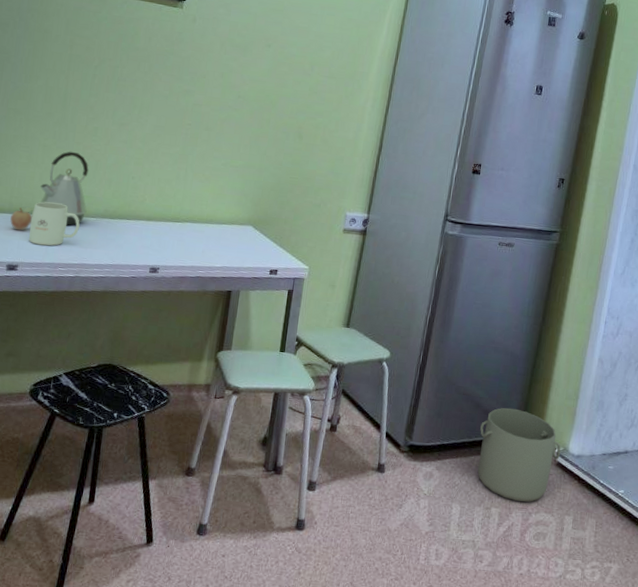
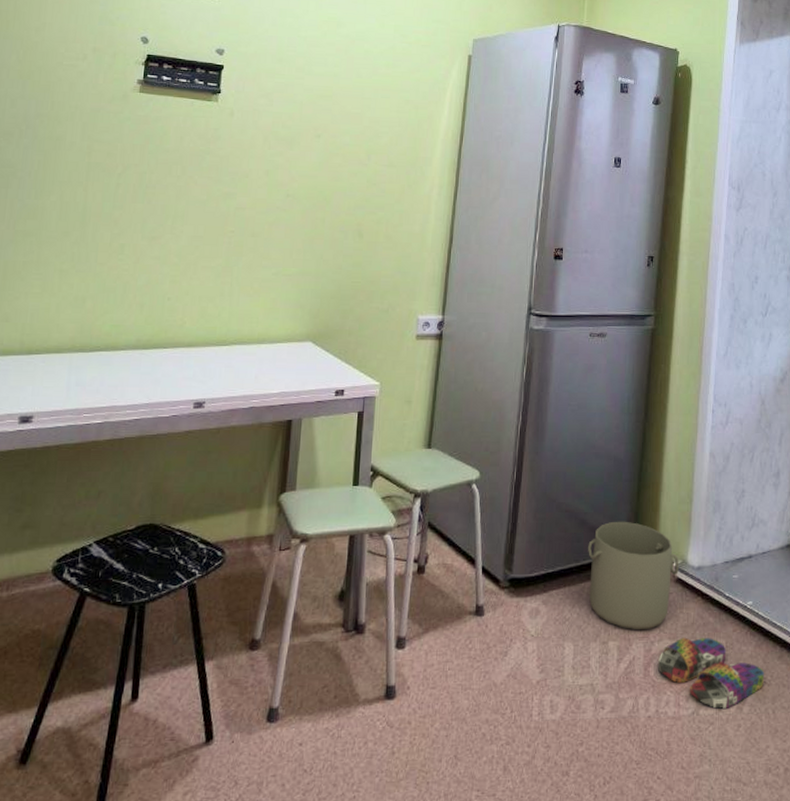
fruit: present [10,206,34,231] -> none [22,344,51,374]
mug: present [28,201,80,246] -> none [45,336,107,389]
kettle: present [40,151,89,226] -> none [57,274,116,362]
slippers: none [533,512,629,577] -> present [658,637,765,709]

